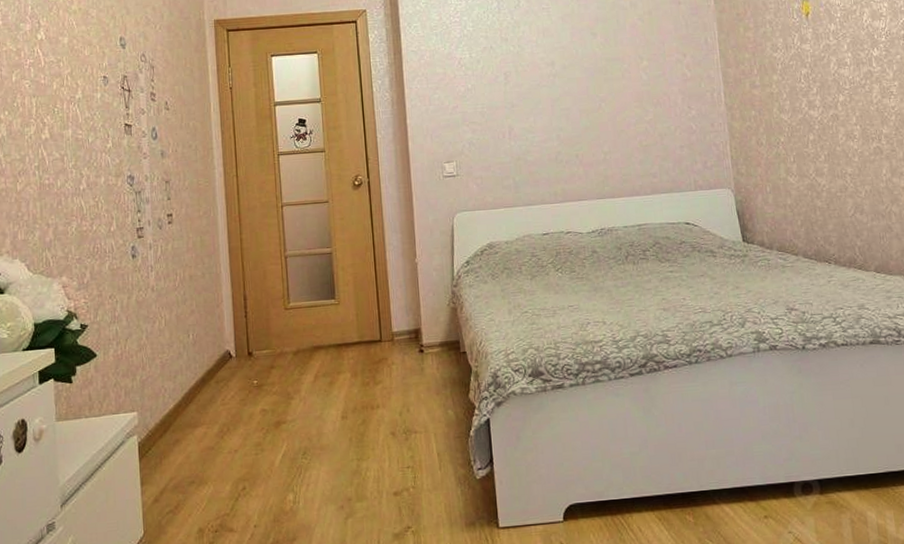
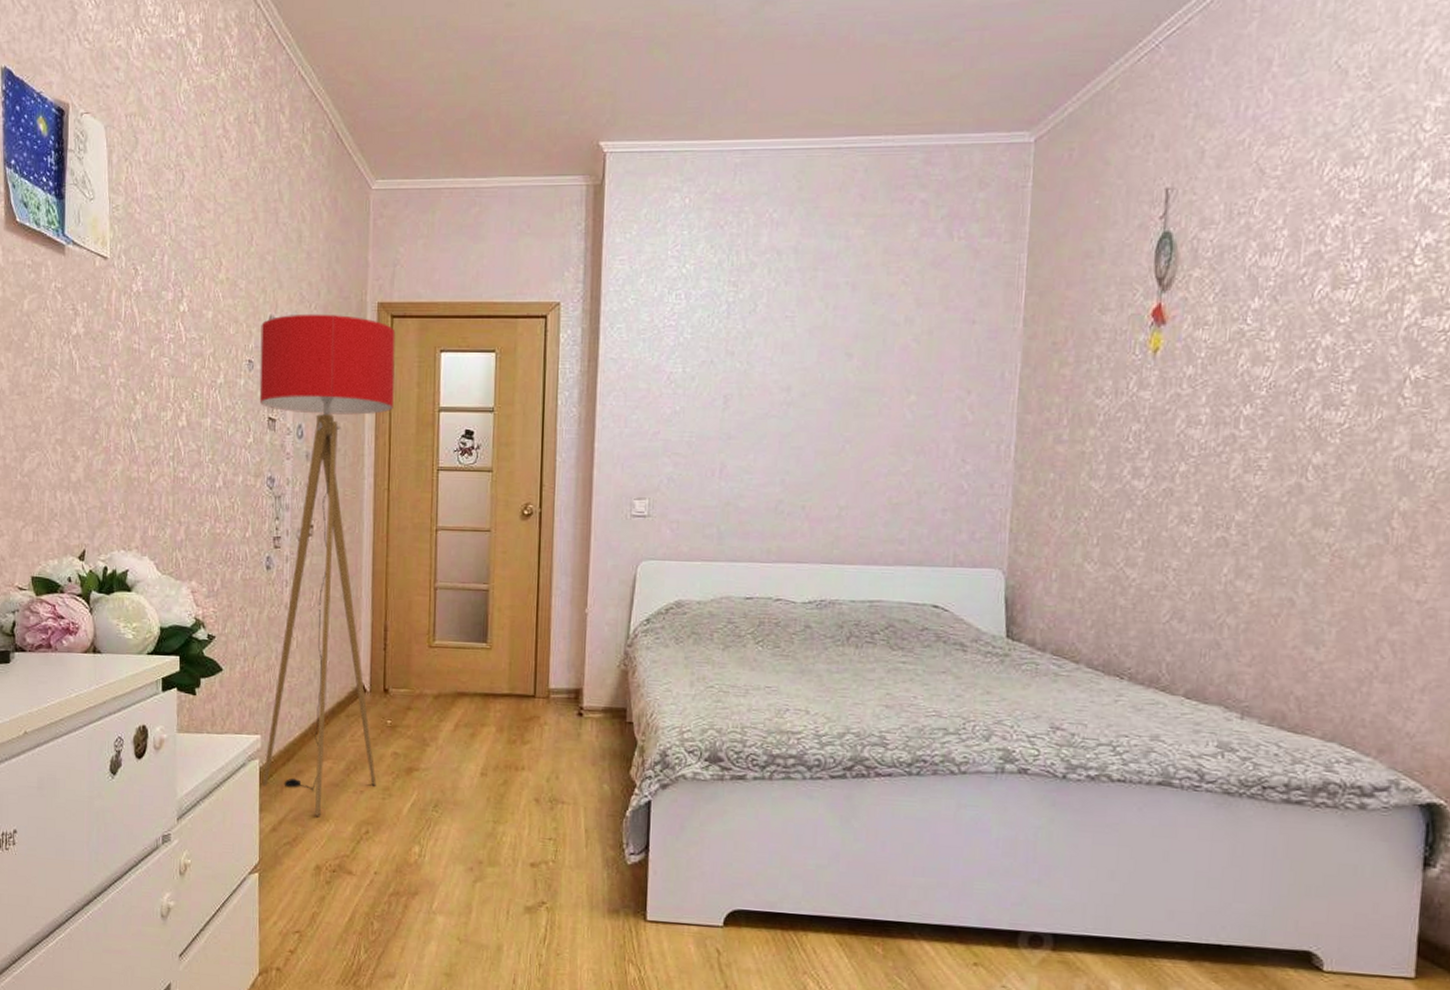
floor lamp: none [113,32,249,481] -> present [259,314,396,816]

